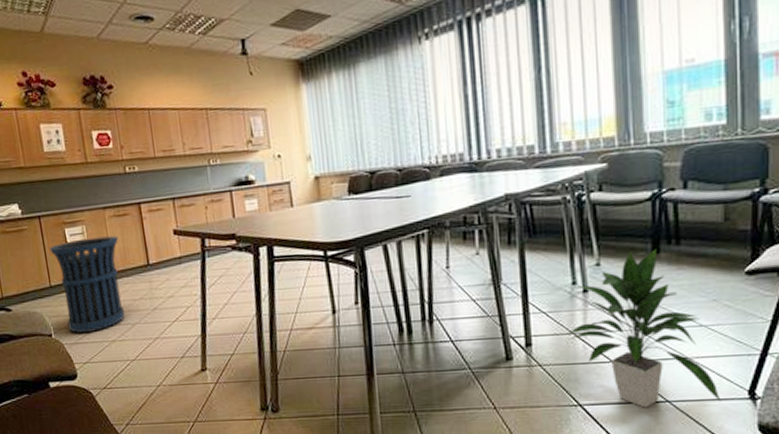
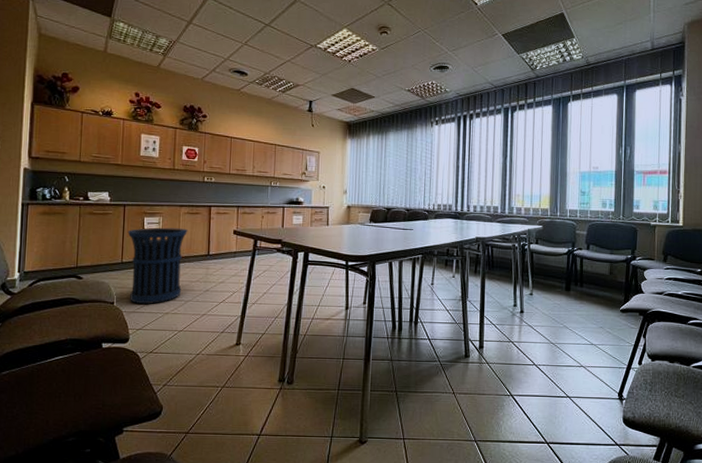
indoor plant: present [568,249,721,408] -> none [508,288,602,401]

